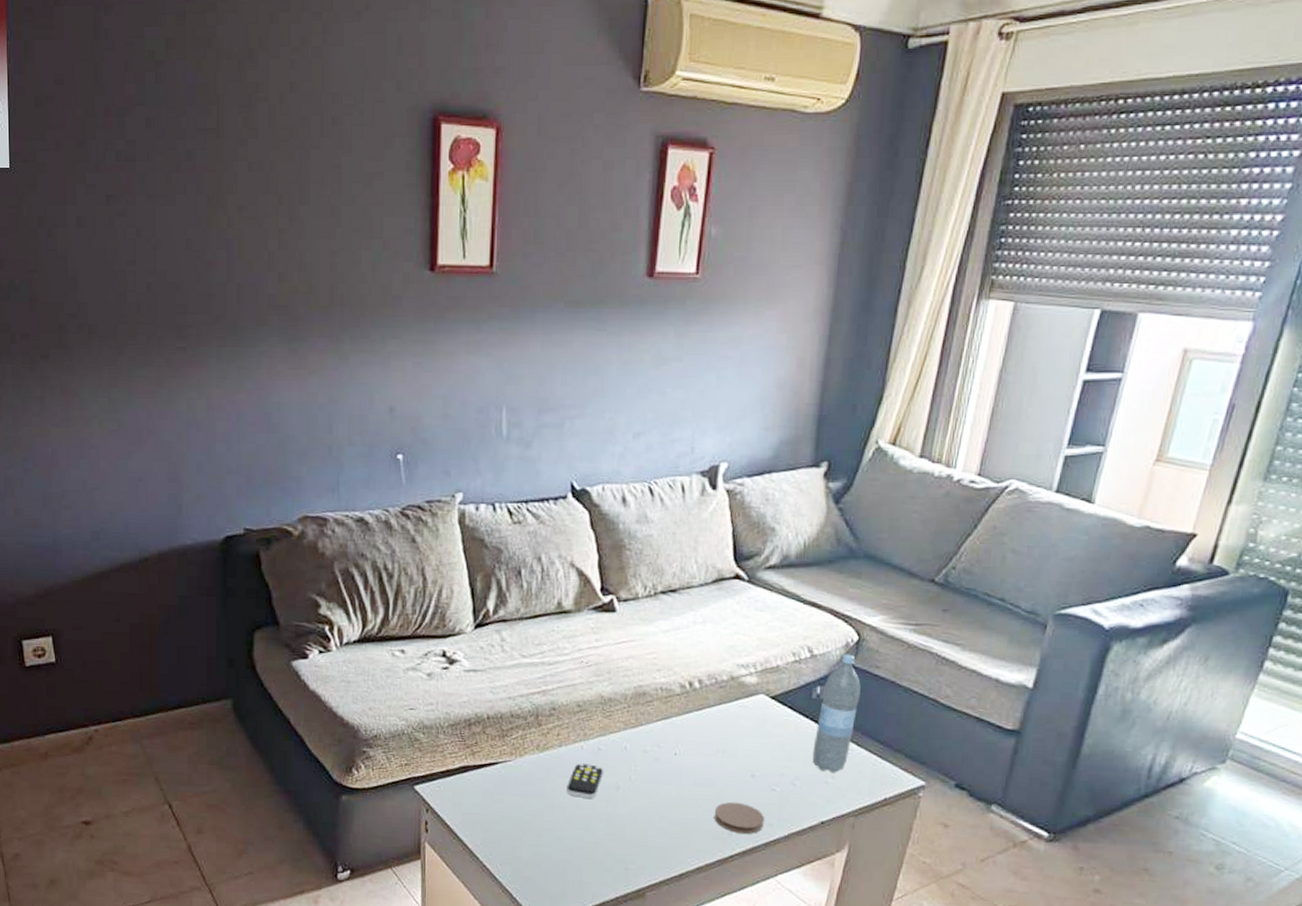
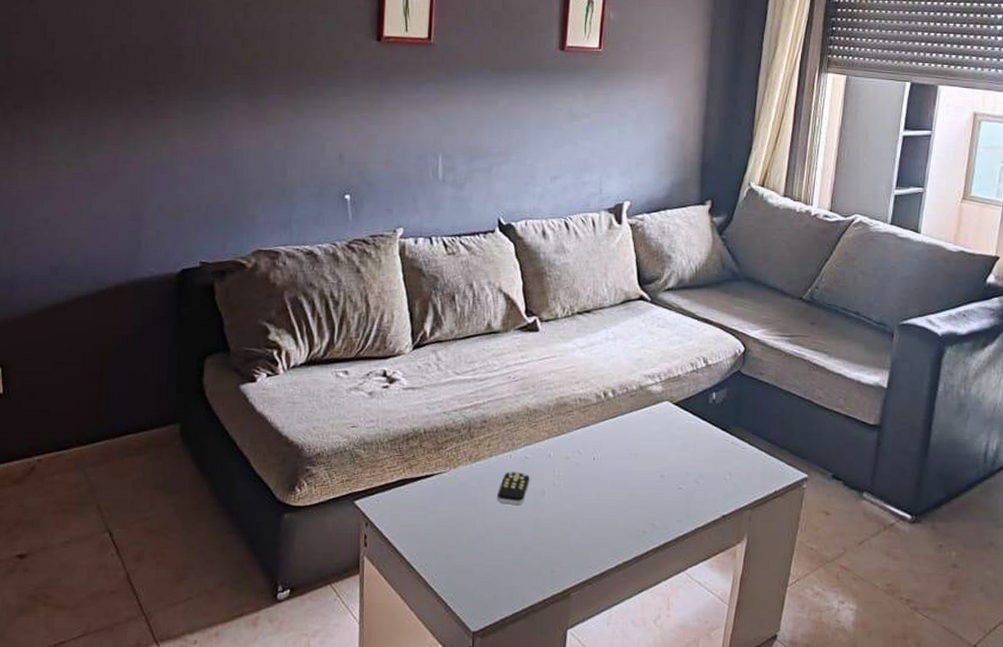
coaster: present [714,802,765,834] -> none [629,501,674,531]
water bottle: present [812,654,861,773] -> none [712,363,749,470]

